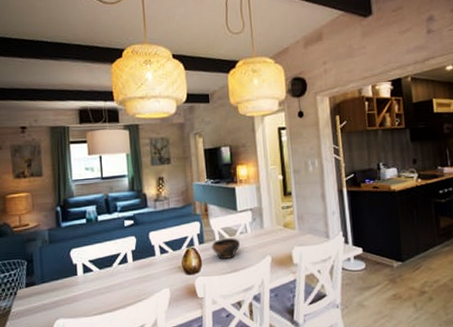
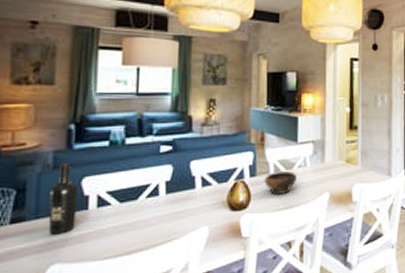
wine bottle: none [49,238,70,296] -> present [48,163,79,235]

